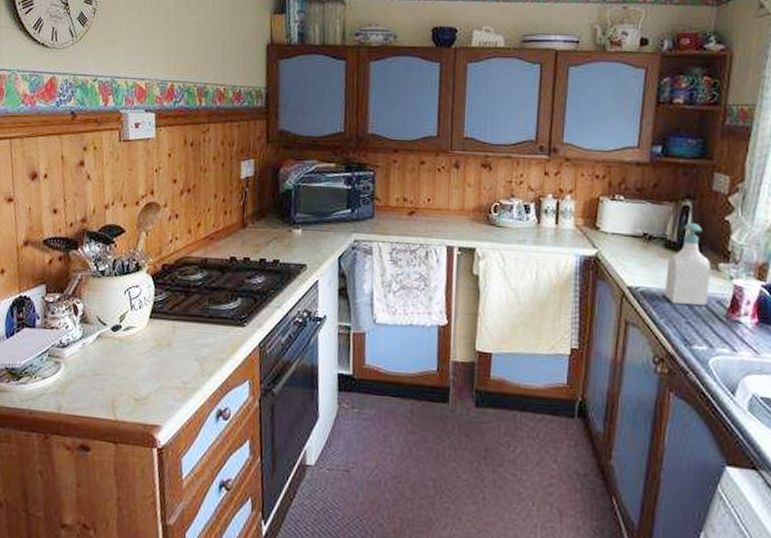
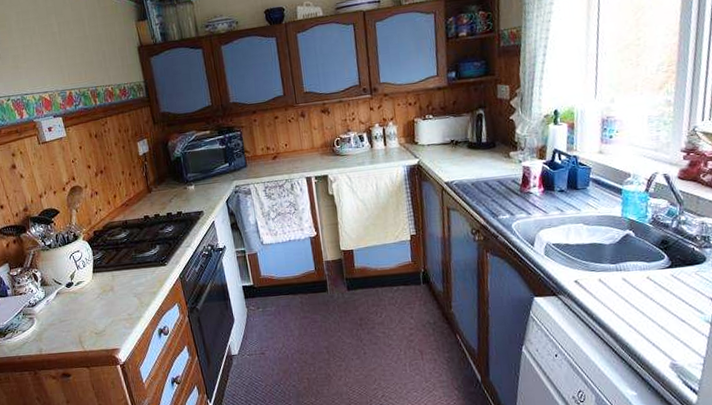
soap bottle: present [664,222,710,305] -> none [471,125,505,189]

